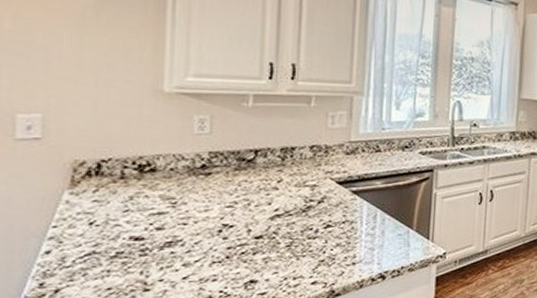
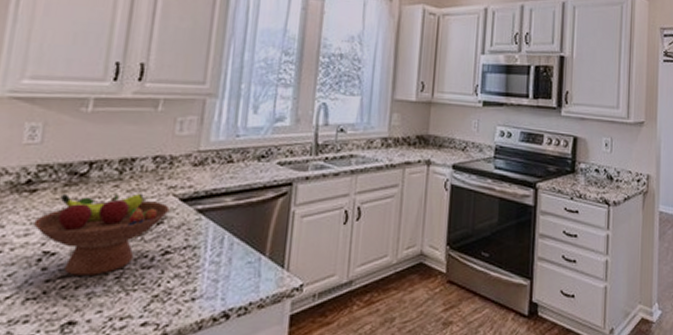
fruit bowl: none [212,176,328,244] -> present [33,193,170,276]

